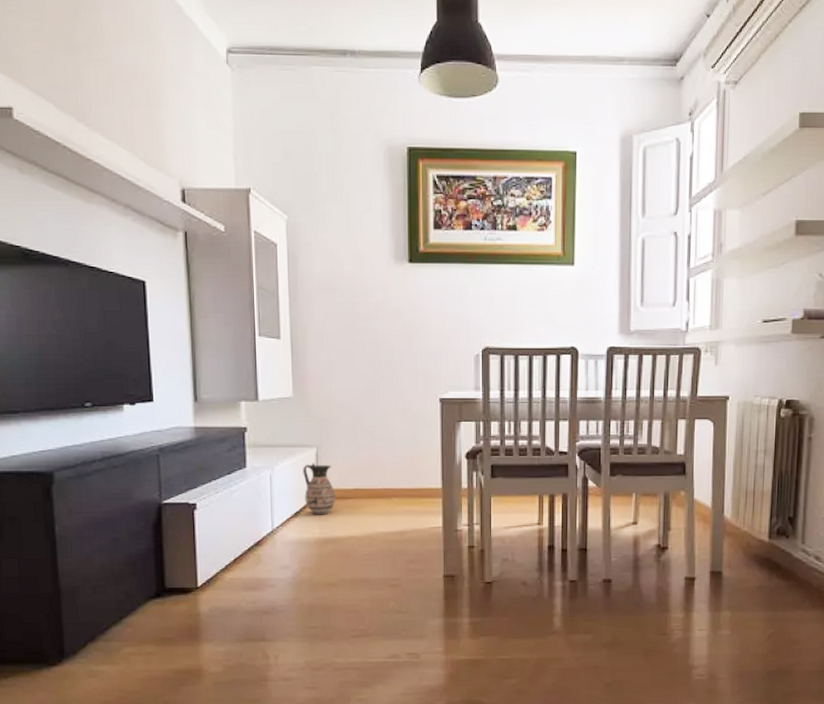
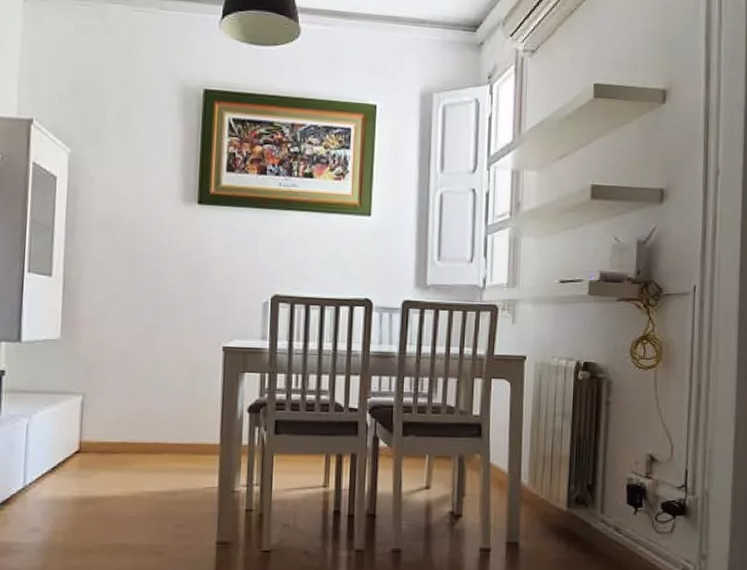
ceramic jug: present [303,463,336,515] -> none [64,412,100,471]

